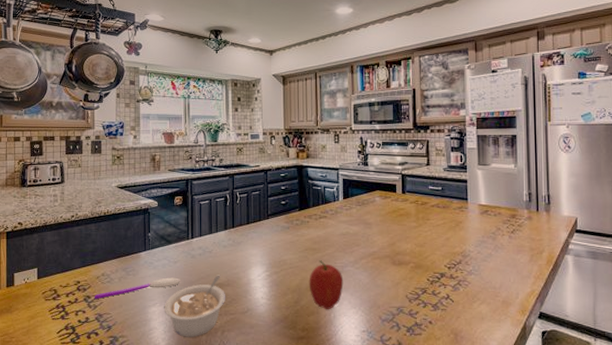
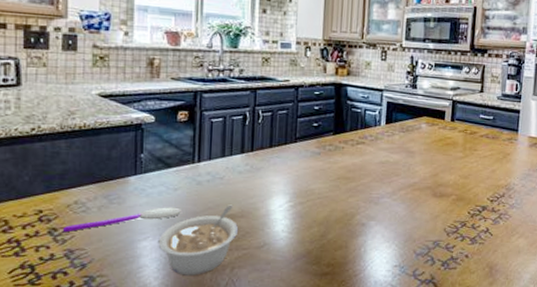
fruit: present [309,260,344,310] -> none [338,190,378,244]

